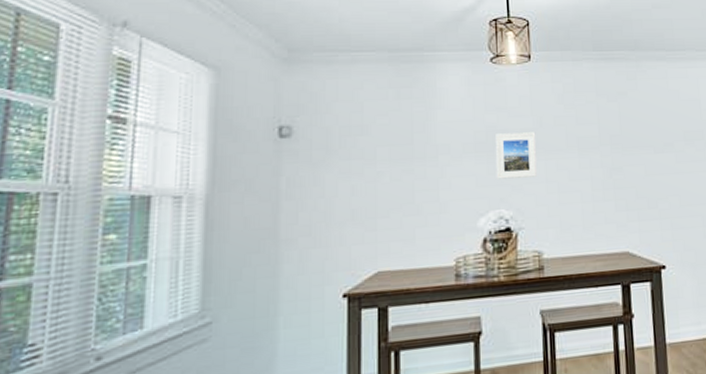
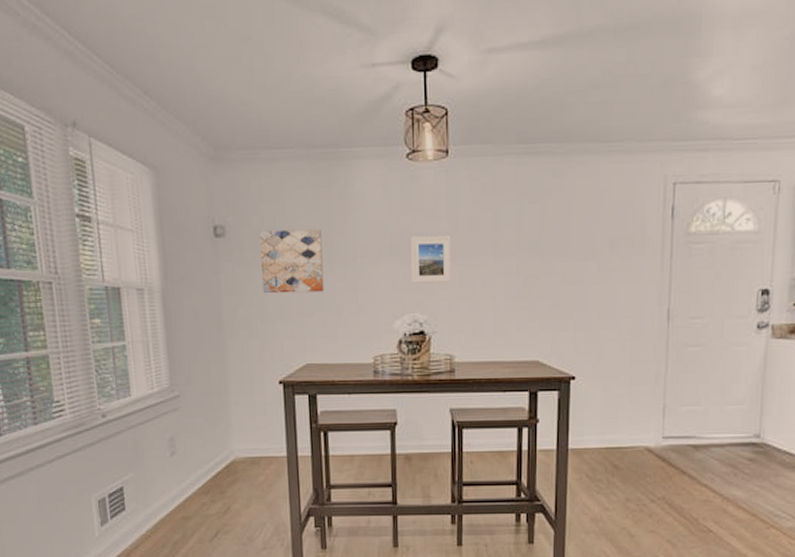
wall art: none [330,127,402,196] -> present [259,229,324,294]

